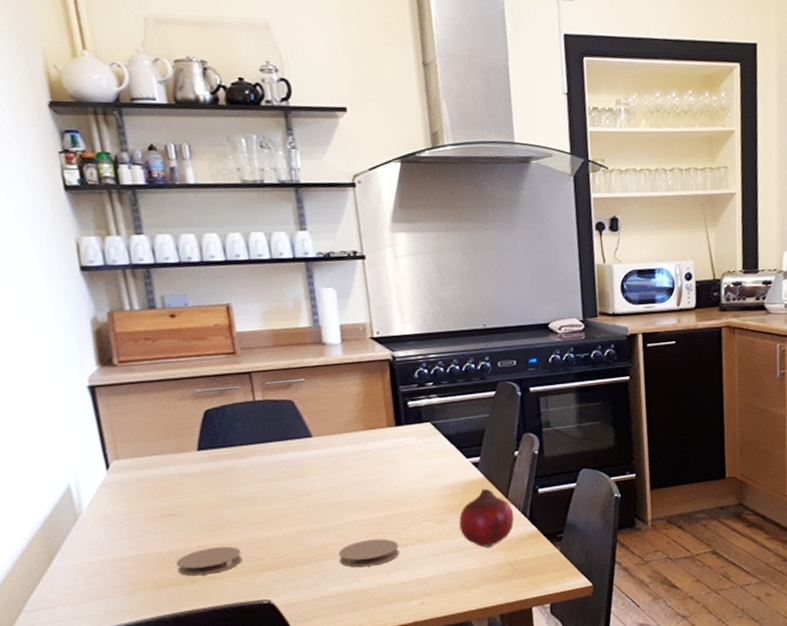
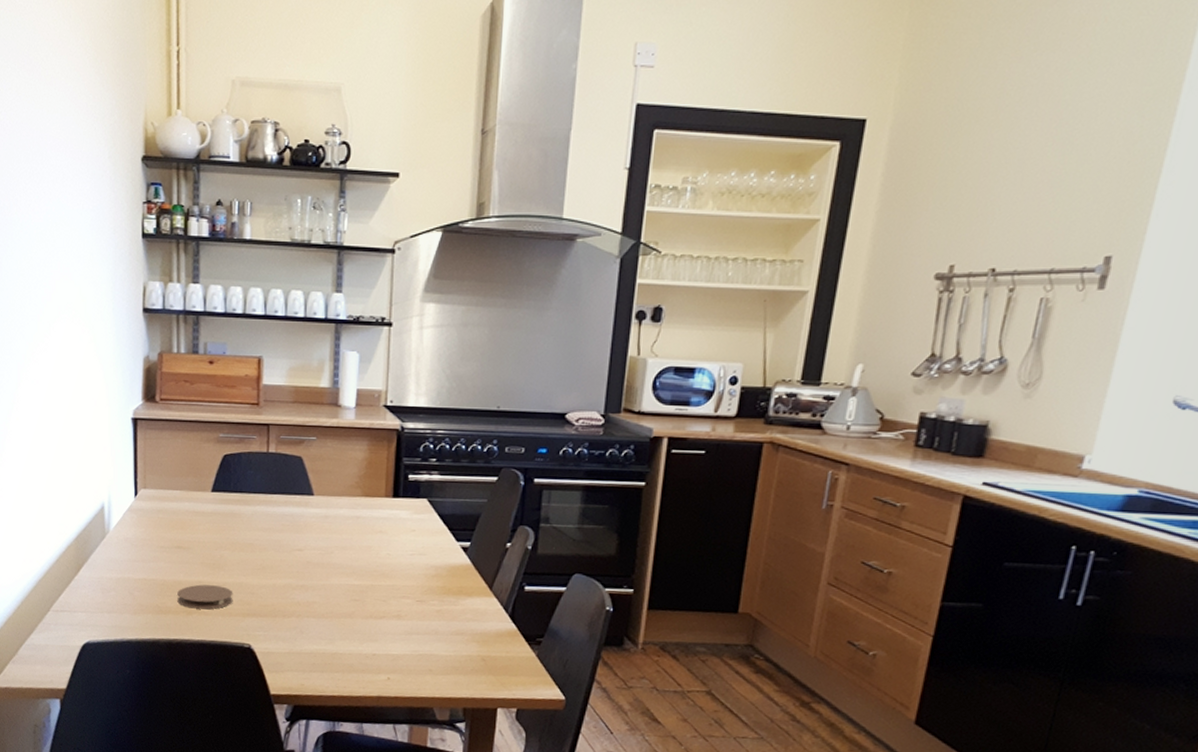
coaster: present [338,538,399,568] -> none [319,605,376,633]
fruit: present [459,488,515,549] -> none [438,575,495,638]

